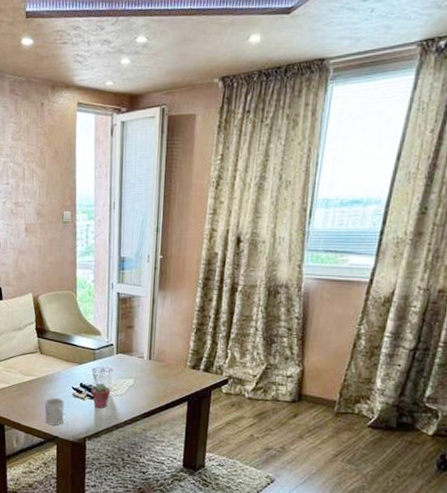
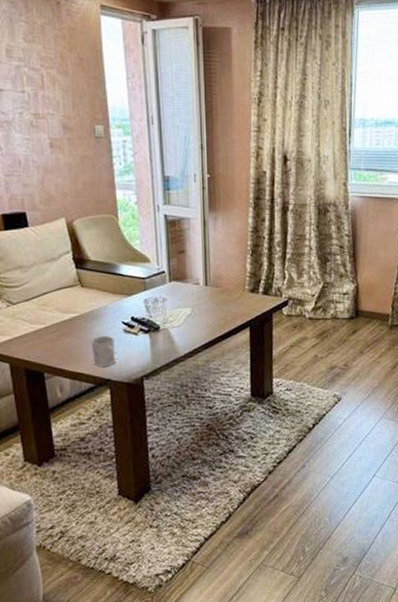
potted succulent: present [90,383,111,408] -> none [144,314,167,342]

